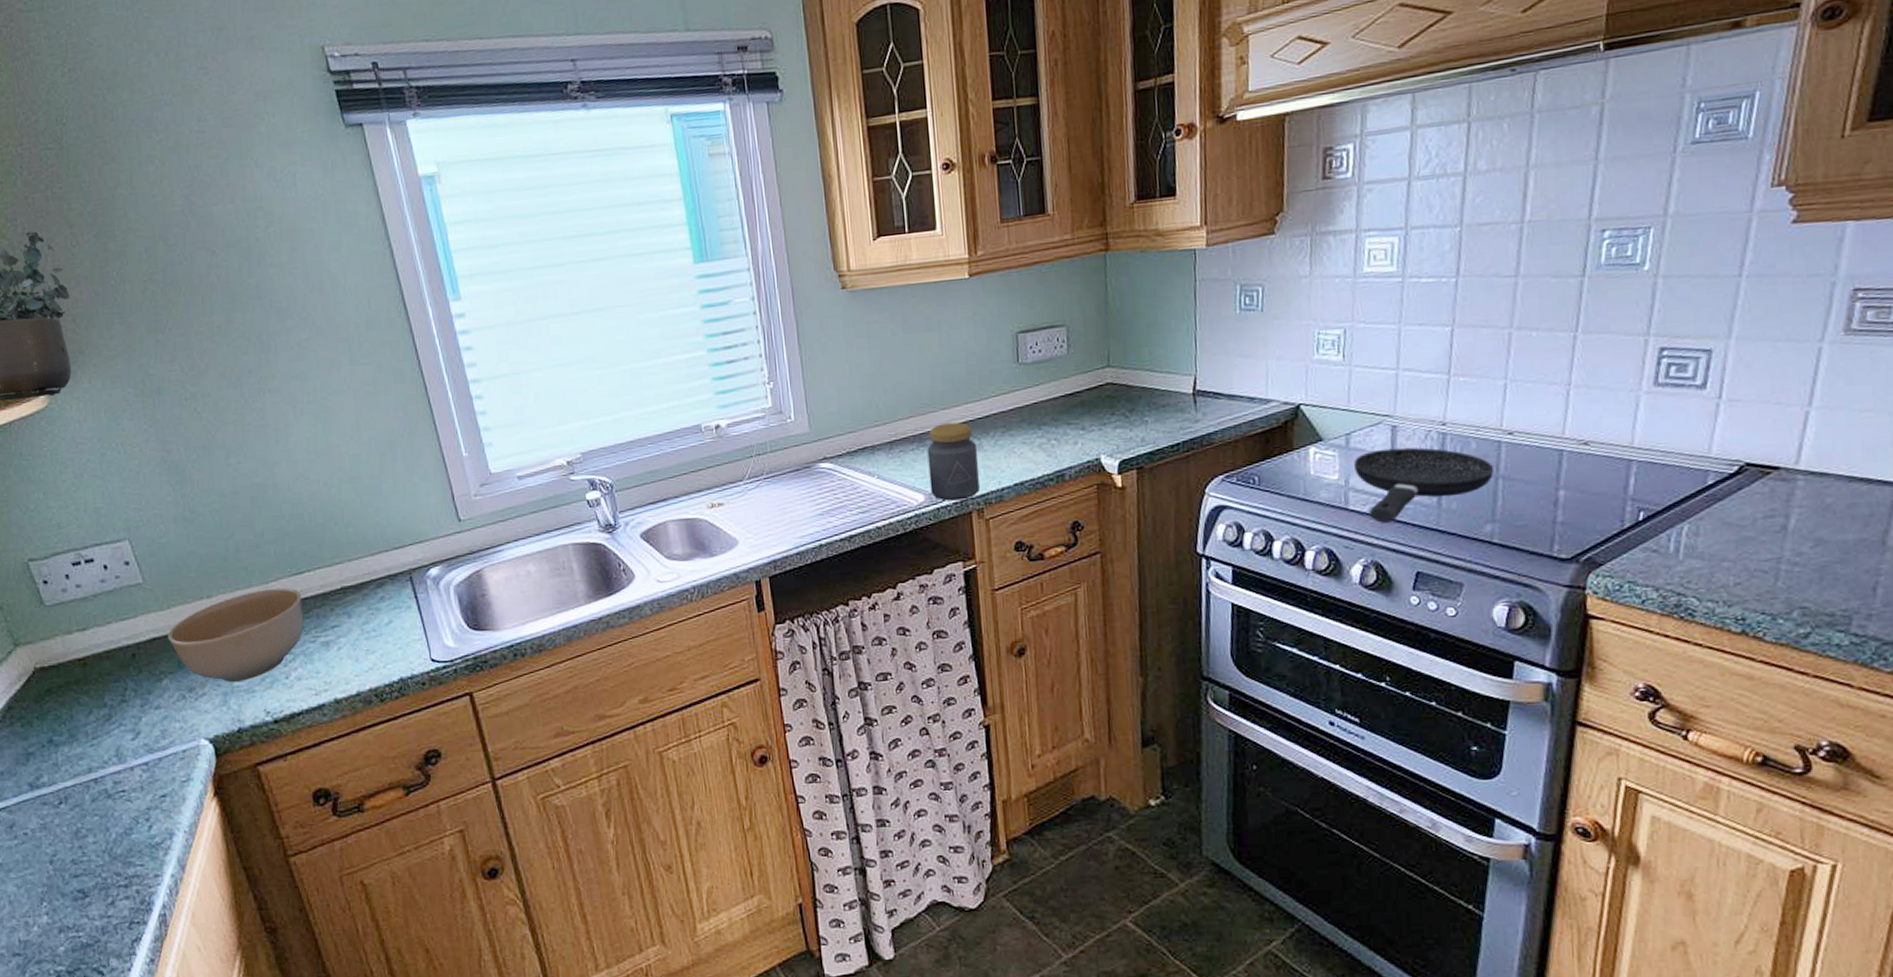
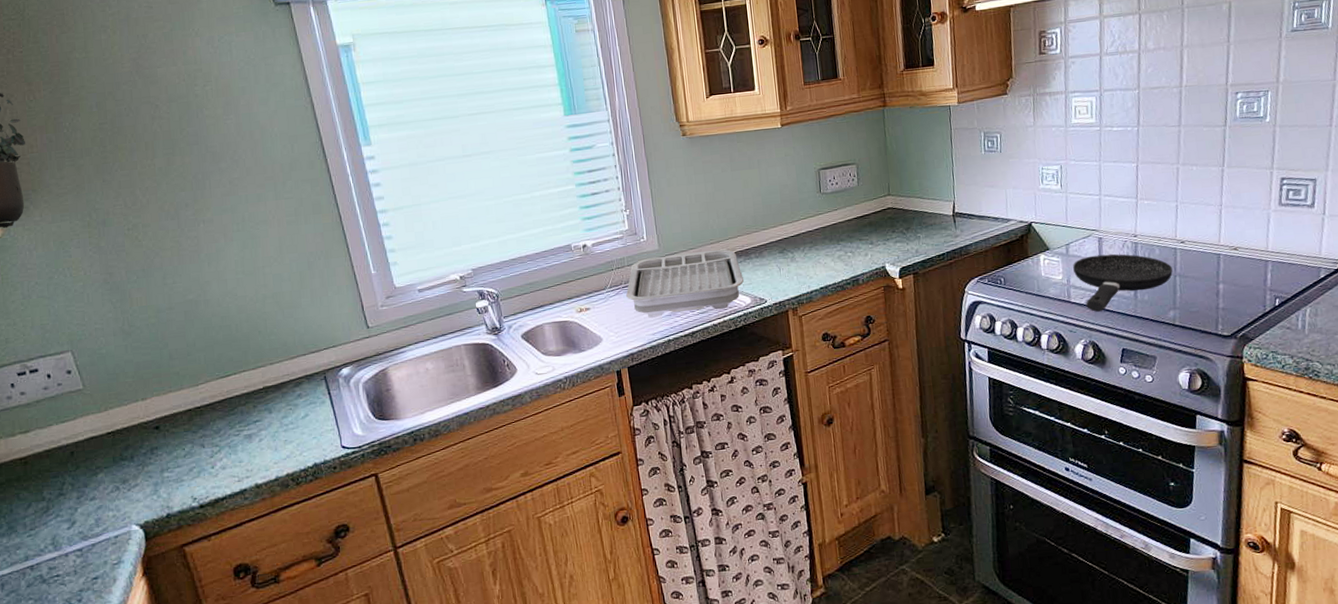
bowl: present [167,587,305,682] -> none [104,389,230,474]
dish rack: none [768,433,916,517] -> present [626,249,744,318]
jar: present [927,422,980,501] -> none [752,240,794,302]

